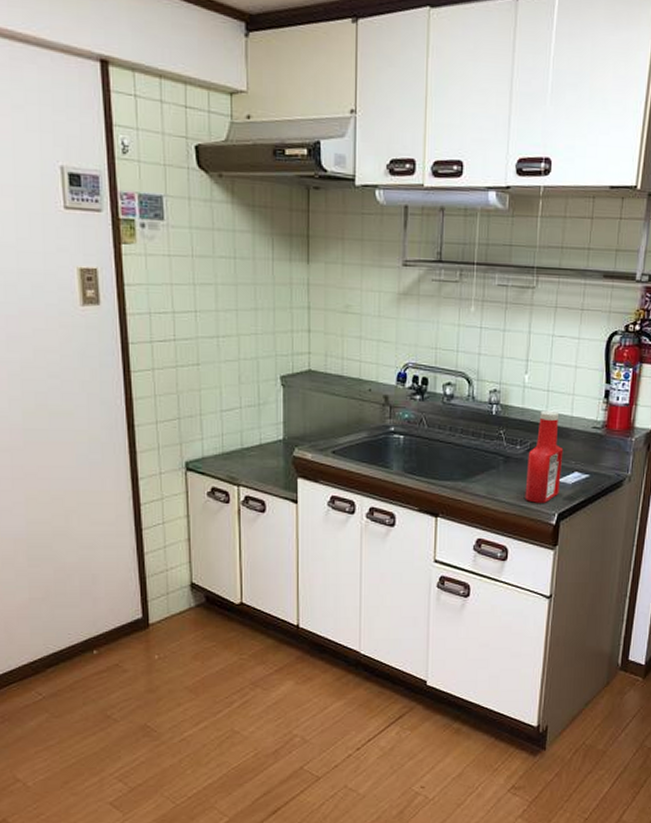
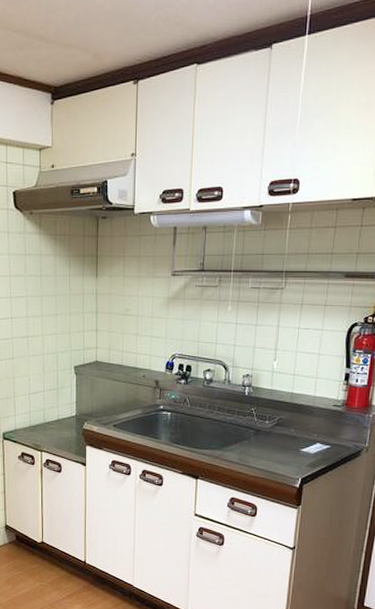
ketchup bottle: present [525,410,564,503] -> none [272,391,307,469]

